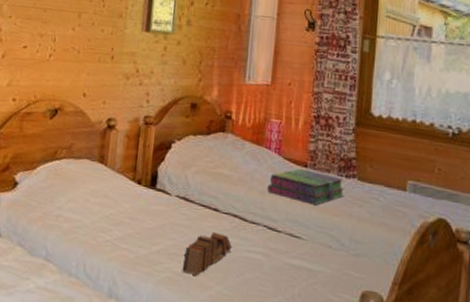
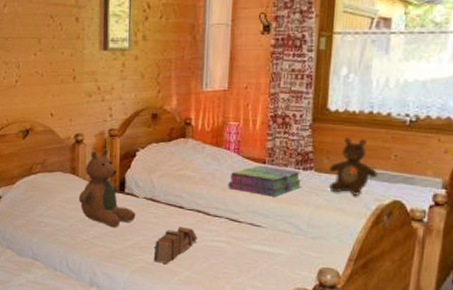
teddy bear: none [104,137,167,229] -> present [78,149,136,228]
teddy bear: none [372,145,422,210] -> present [329,137,378,195]

